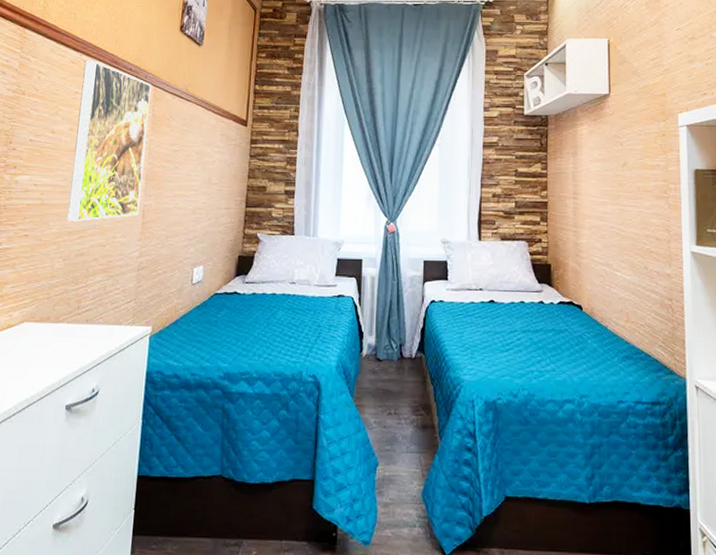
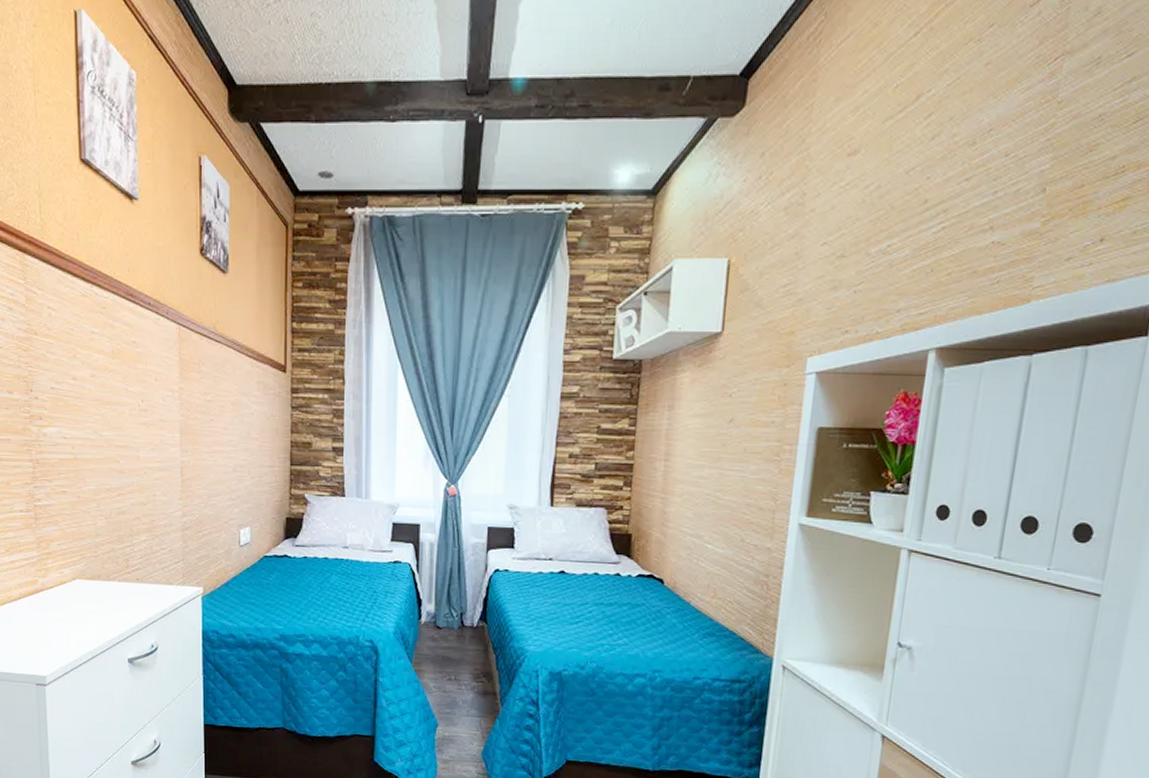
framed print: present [66,60,151,222] -> none [97,292,177,478]

